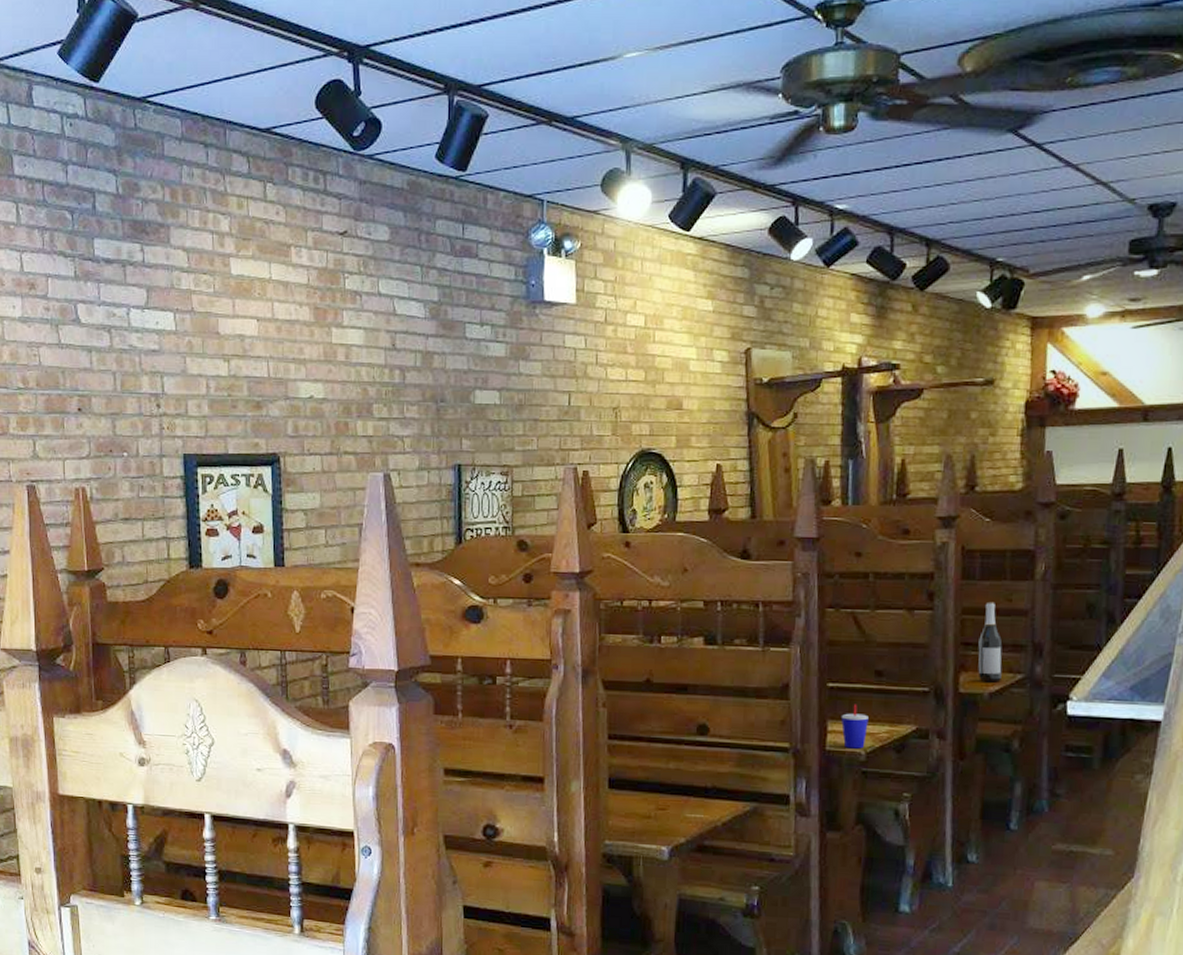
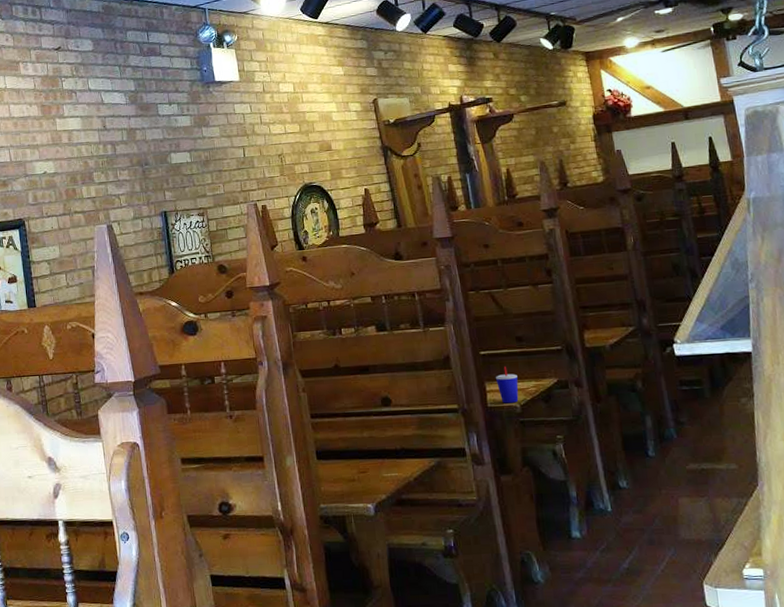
wine bottle: present [978,601,1003,683] -> none [593,271,617,337]

